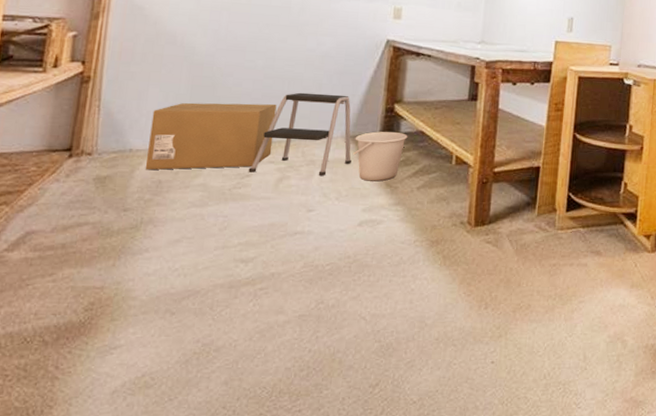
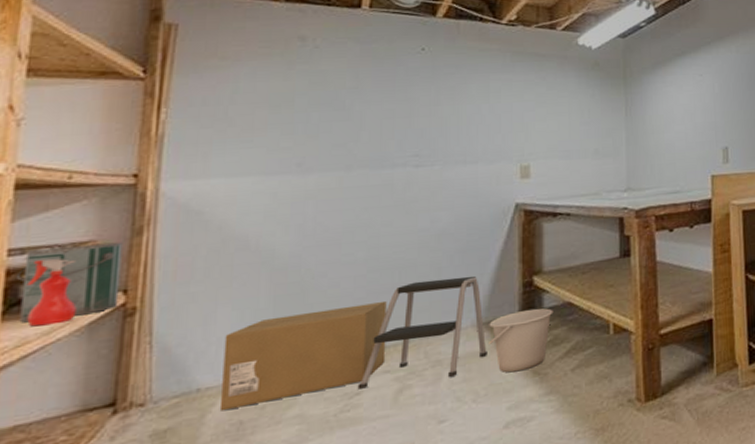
paint can: none [7,18,84,76] -> present [15,241,123,323]
spray bottle: none [13,26,50,80] -> present [26,258,77,327]

